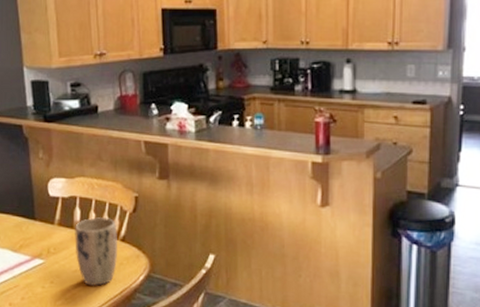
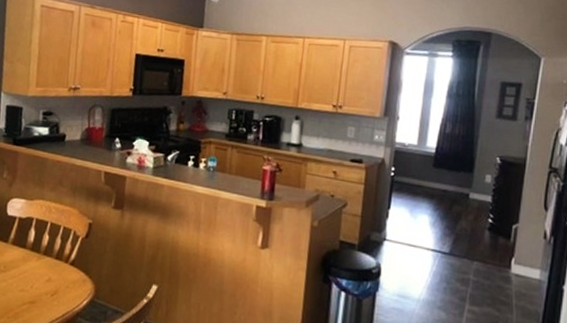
plant pot: present [75,216,117,286] -> none [24,239,68,307]

